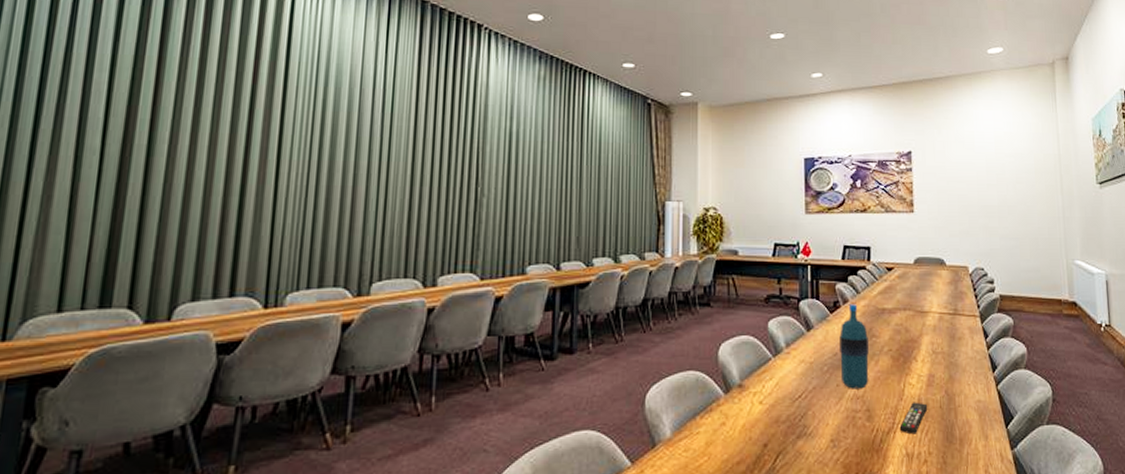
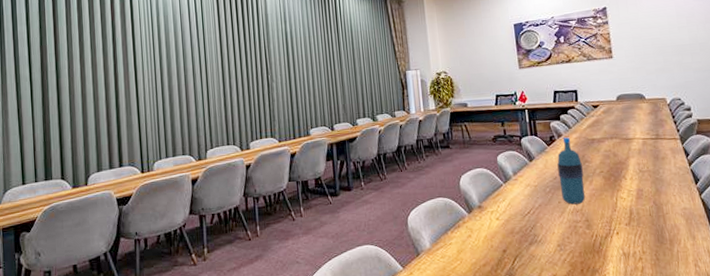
remote control: present [899,402,928,435] -> none [615,212,639,238]

